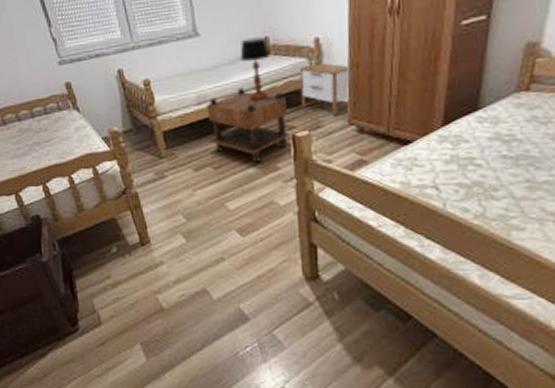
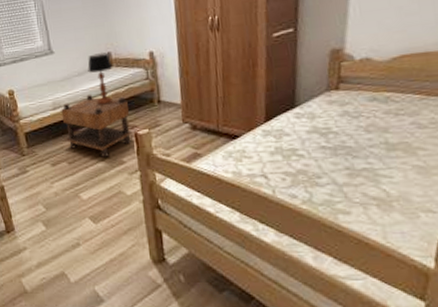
nightstand: present [299,63,351,117] -> none [138,72,183,117]

